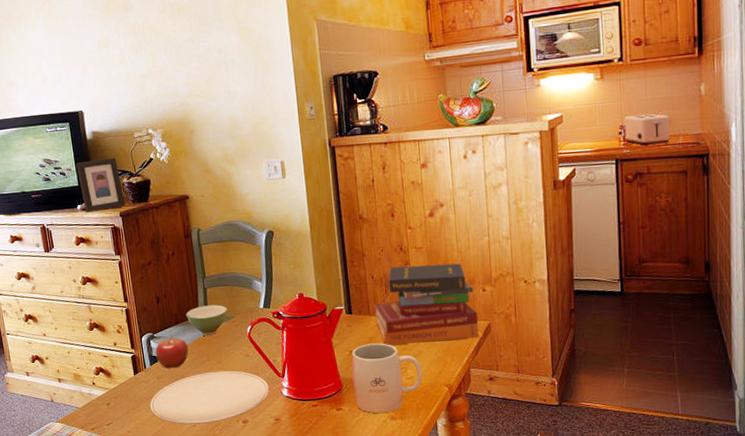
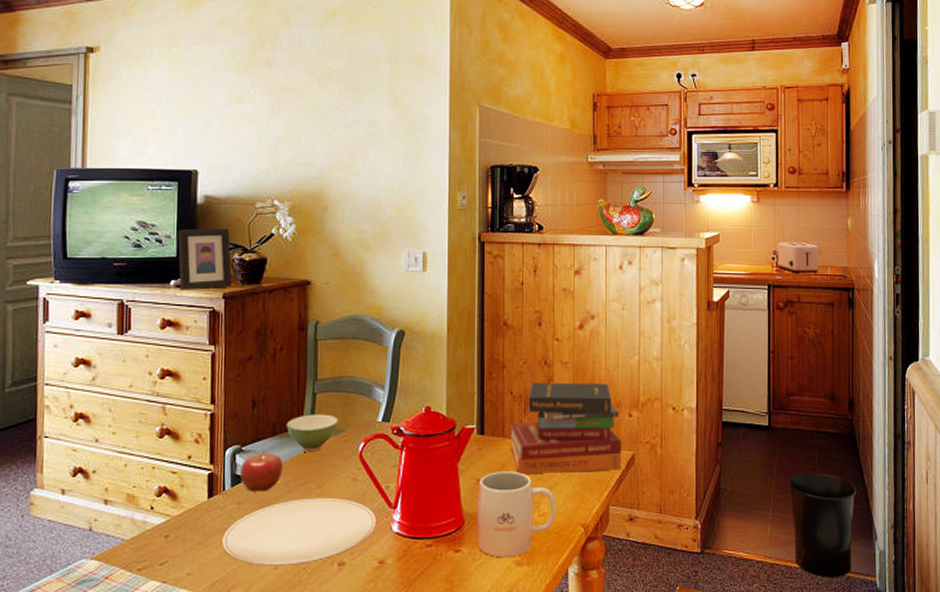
waste bin: none [643,331,714,424] -> present [788,472,856,577]

